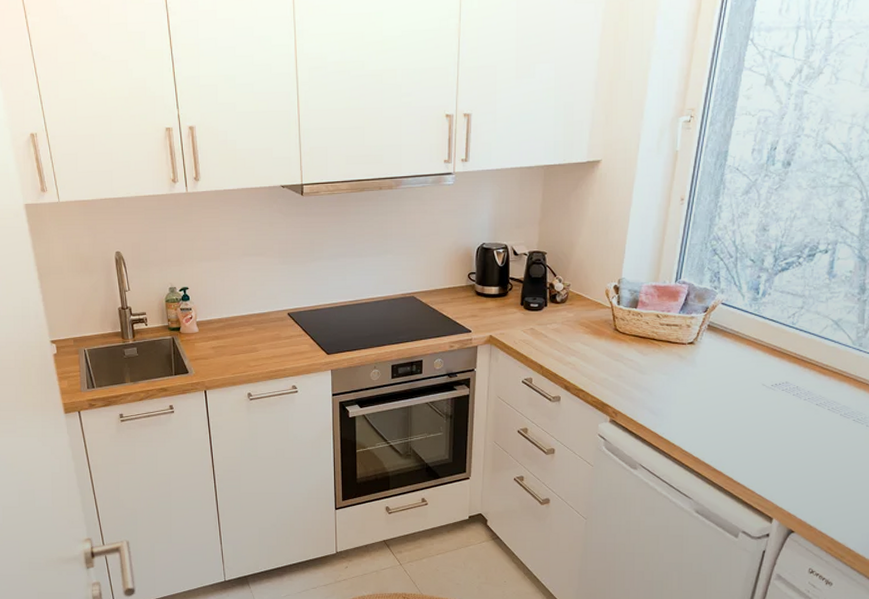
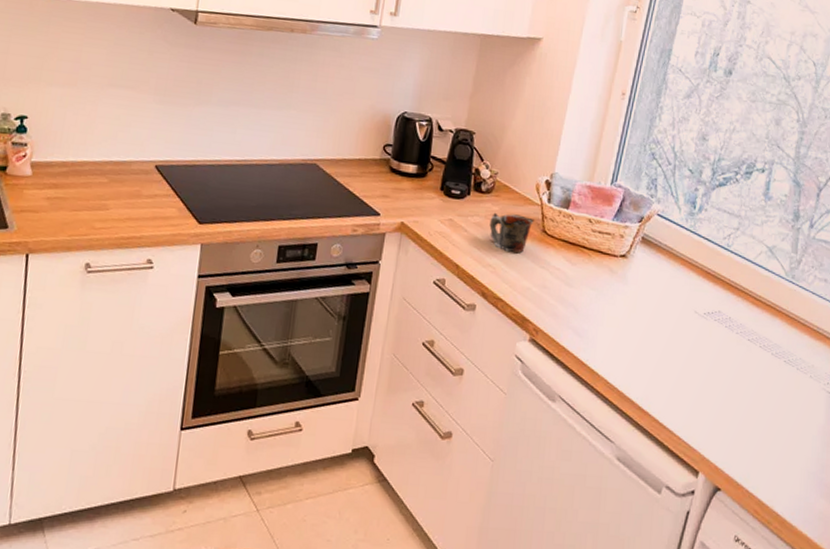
mug: none [566,318,606,351] -> present [489,212,534,254]

